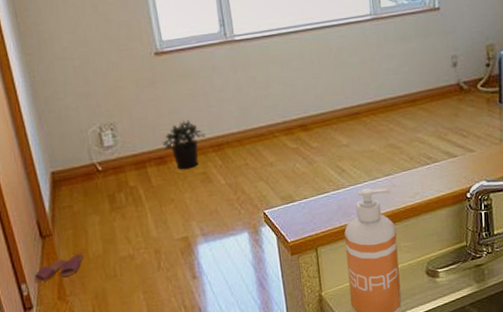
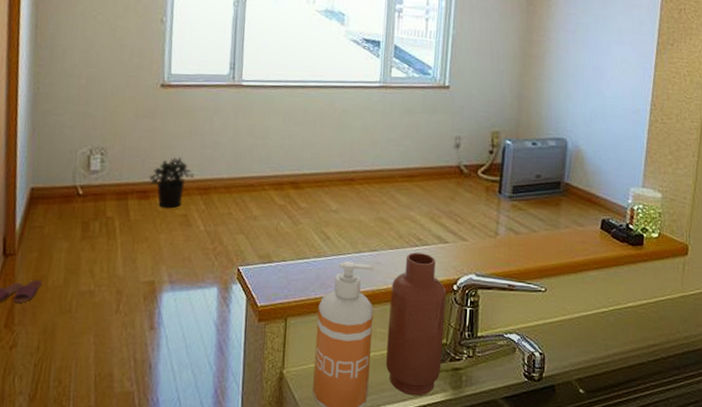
vase: none [409,169,465,295] -> present [386,252,446,396]

